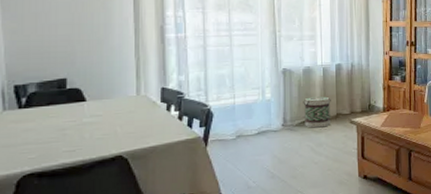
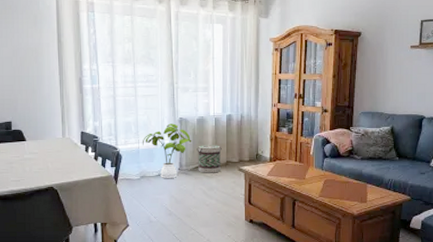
house plant: none [238,75,297,137] -> present [142,123,192,179]

